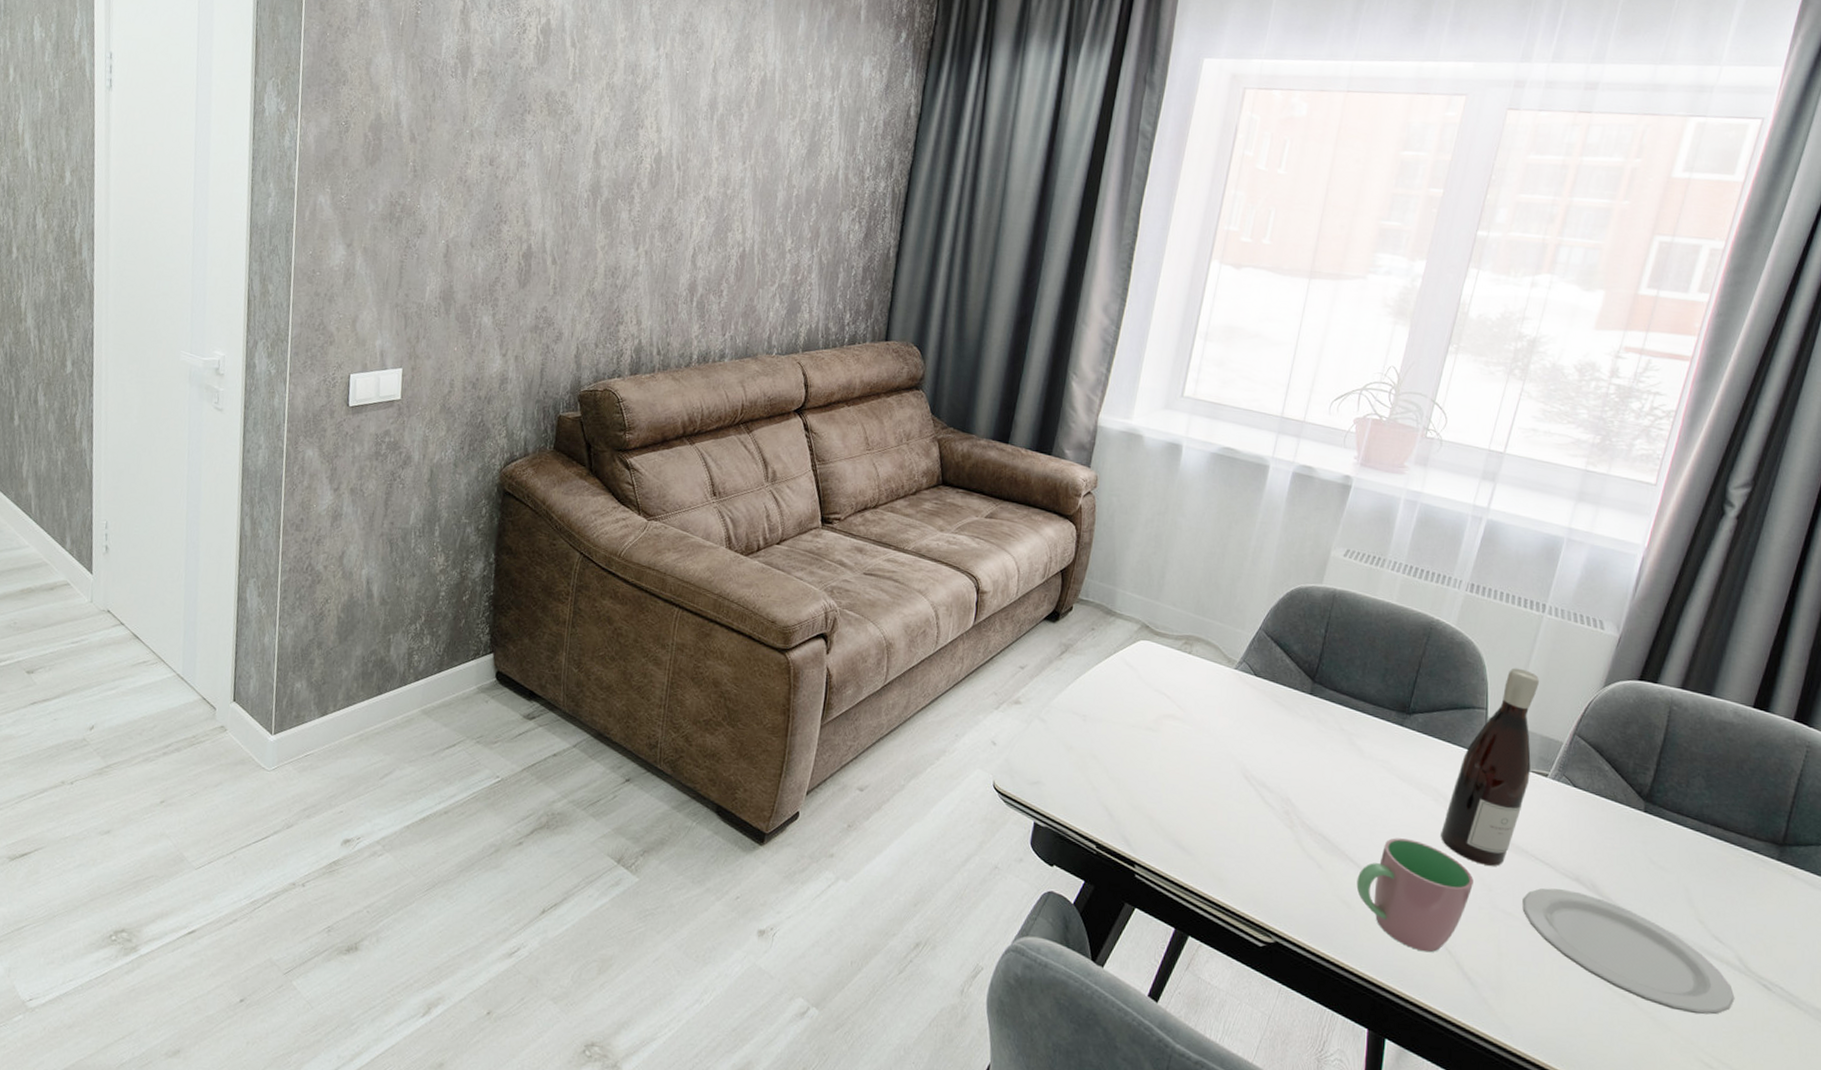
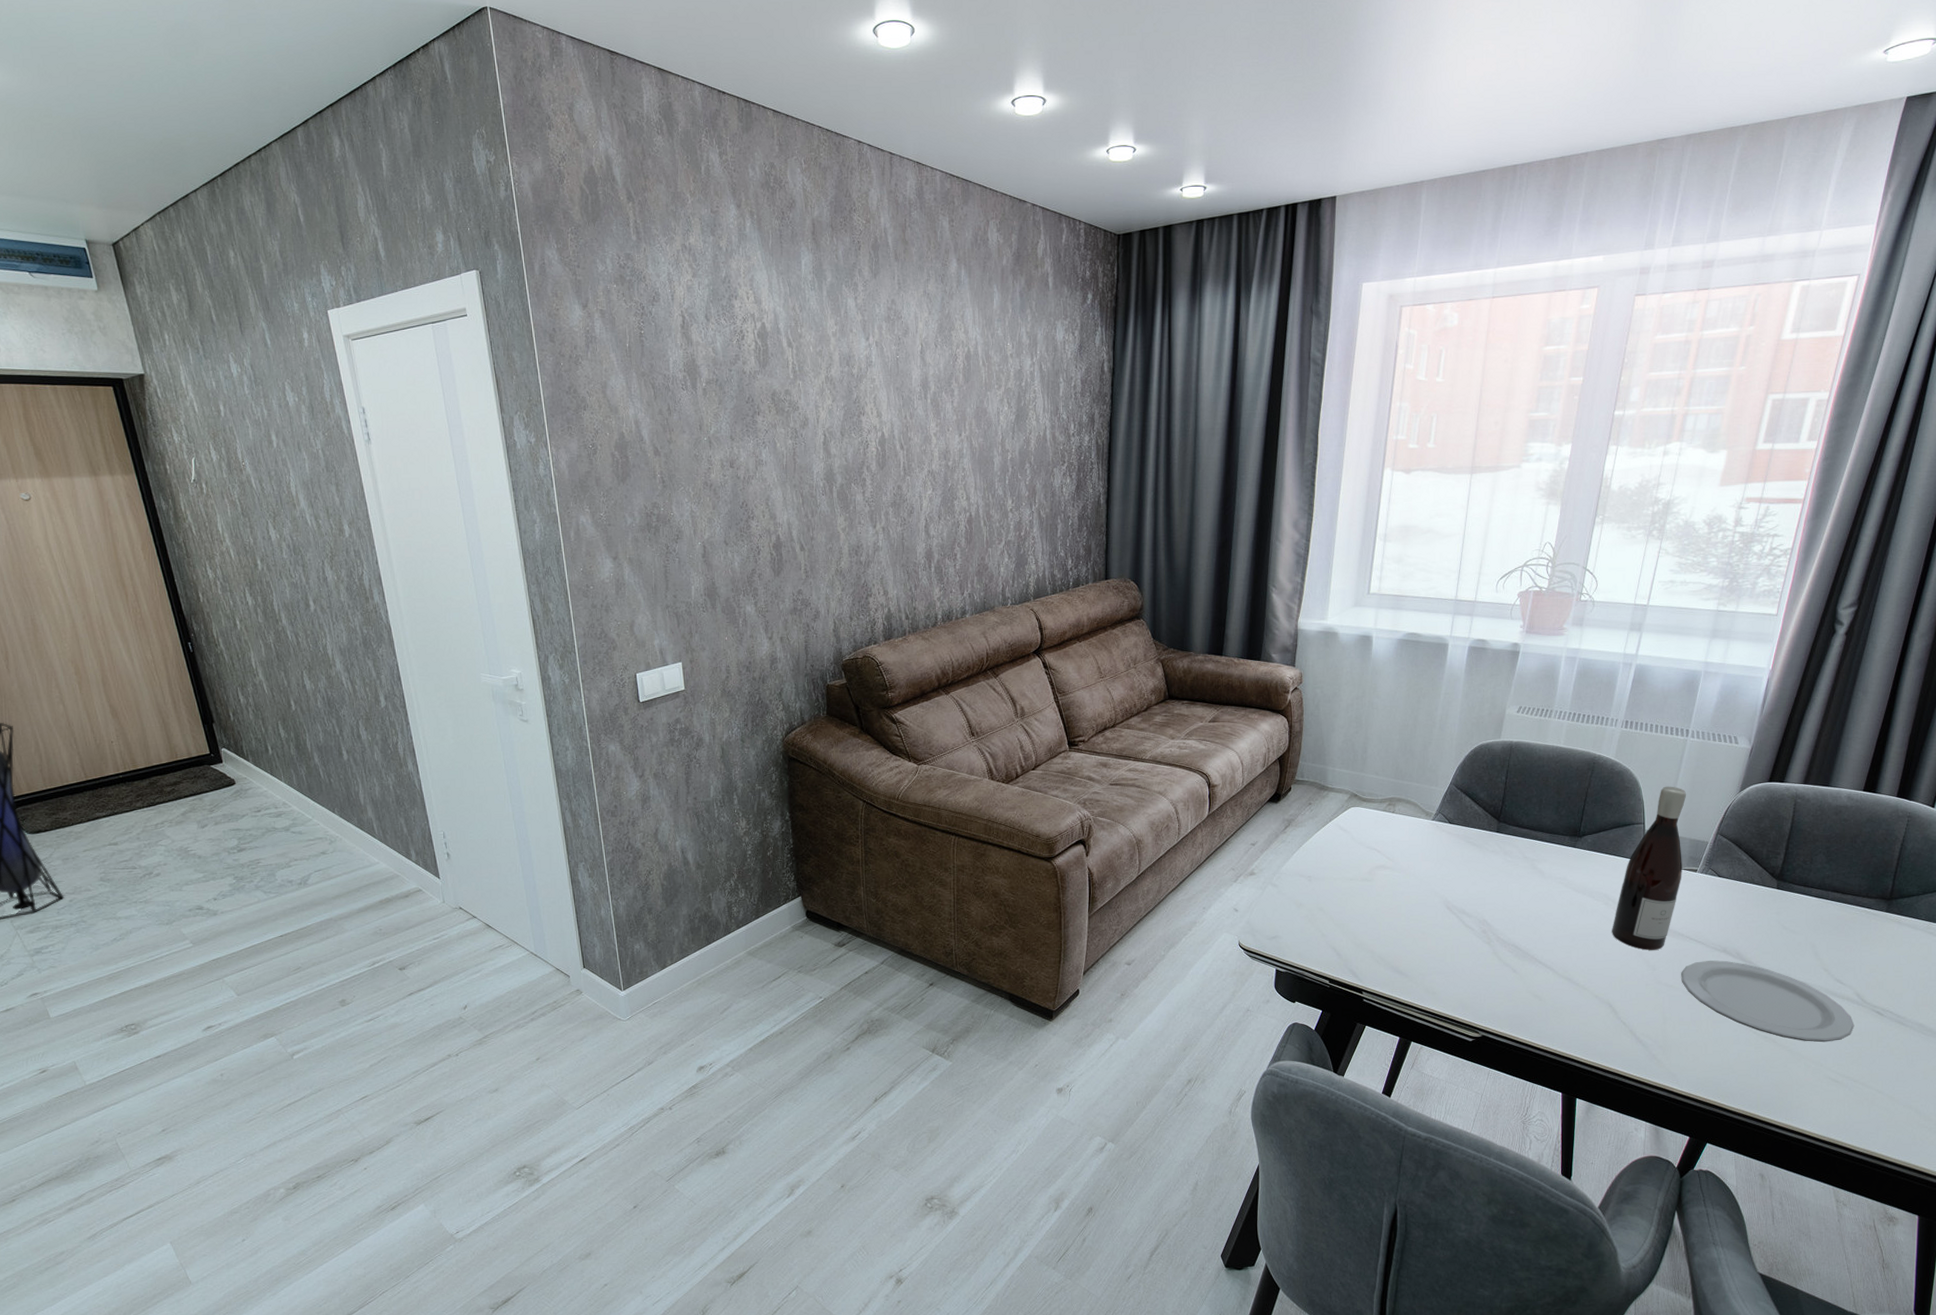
cup: present [1356,838,1473,953] -> none [1545,938,1640,1026]

